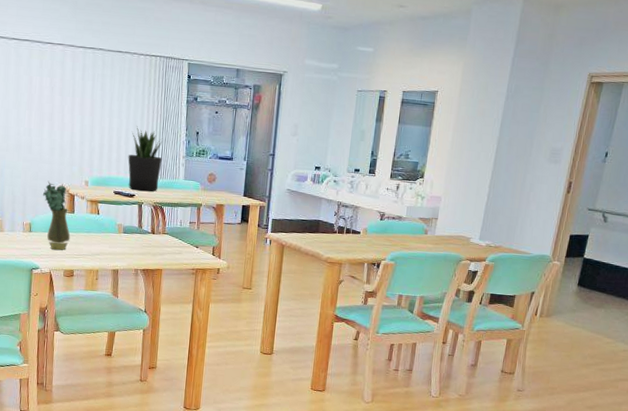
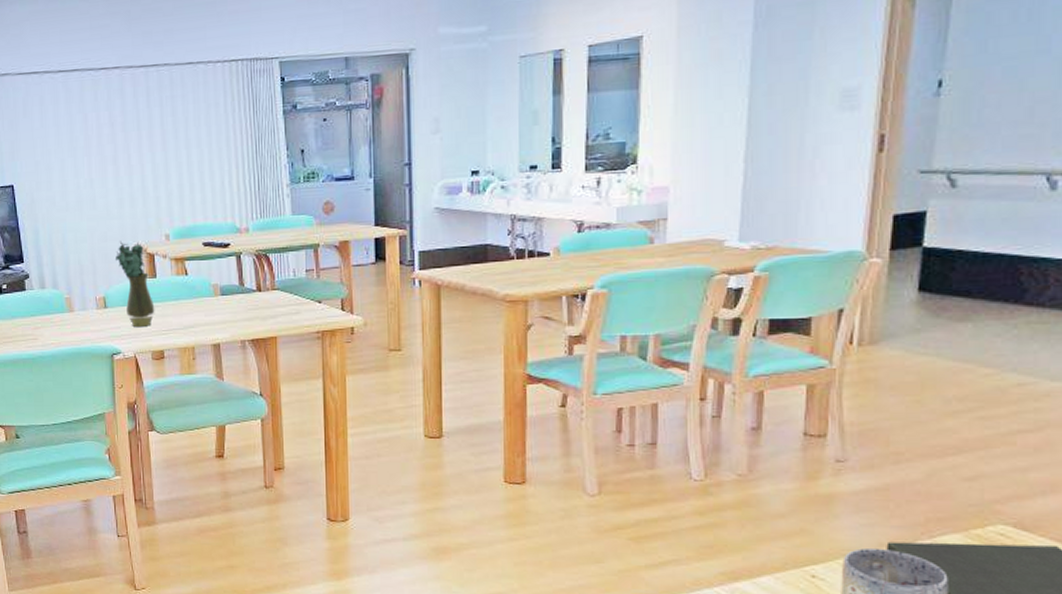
planter: present [128,126,163,192] -> none [215,154,260,238]

